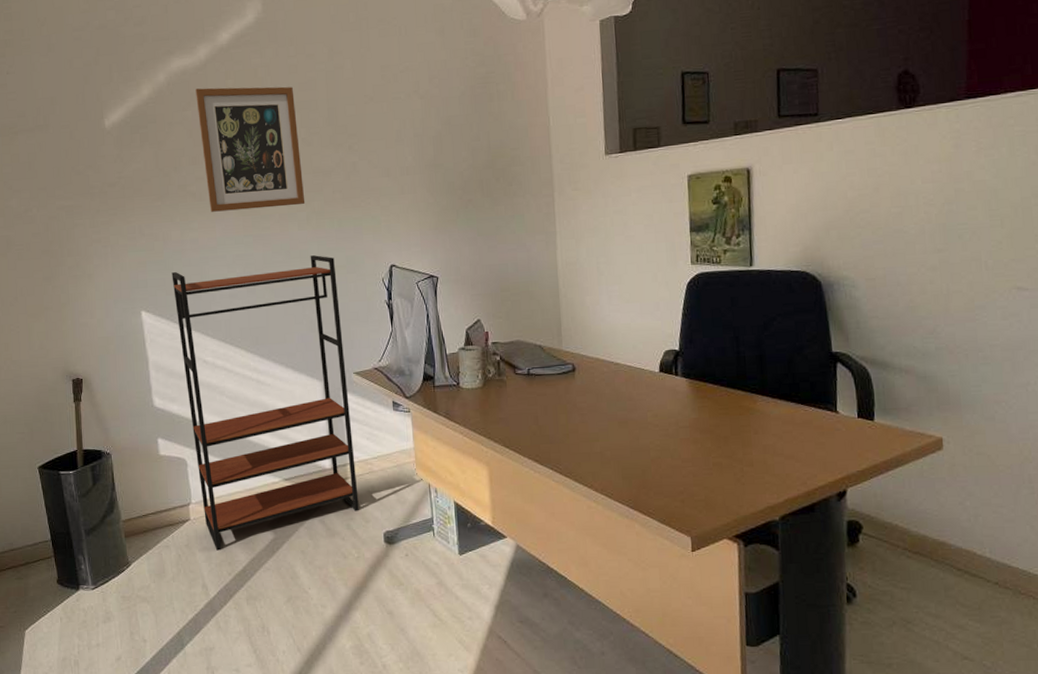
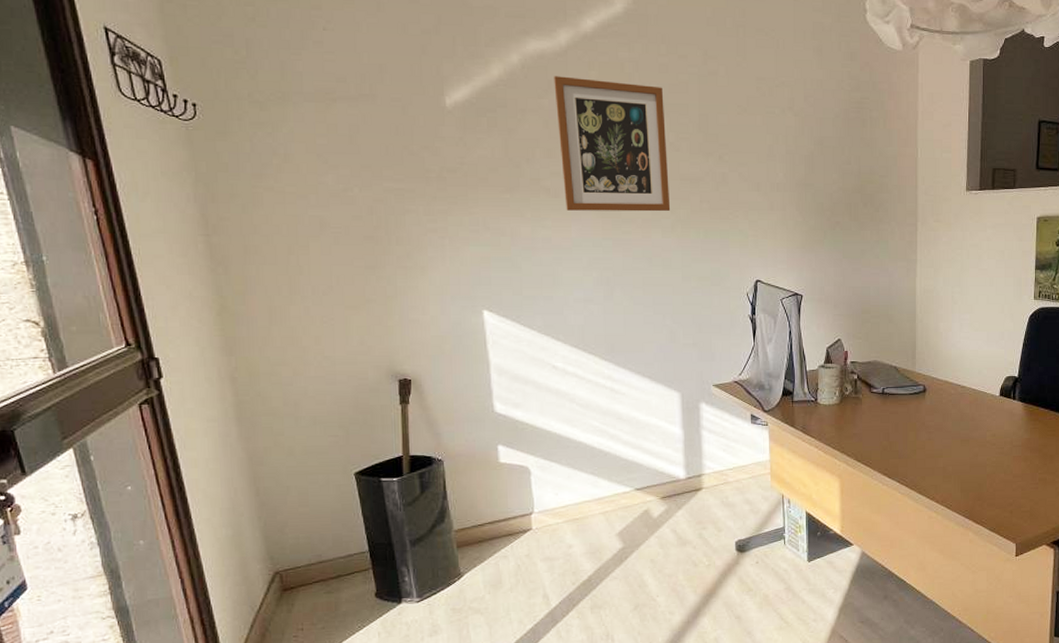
bookshelf: present [171,255,359,551] -> none [519,265,712,560]

